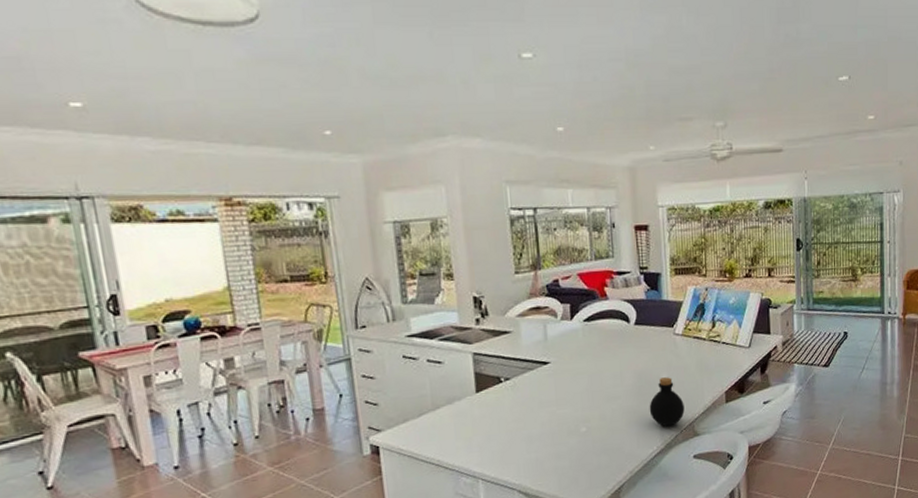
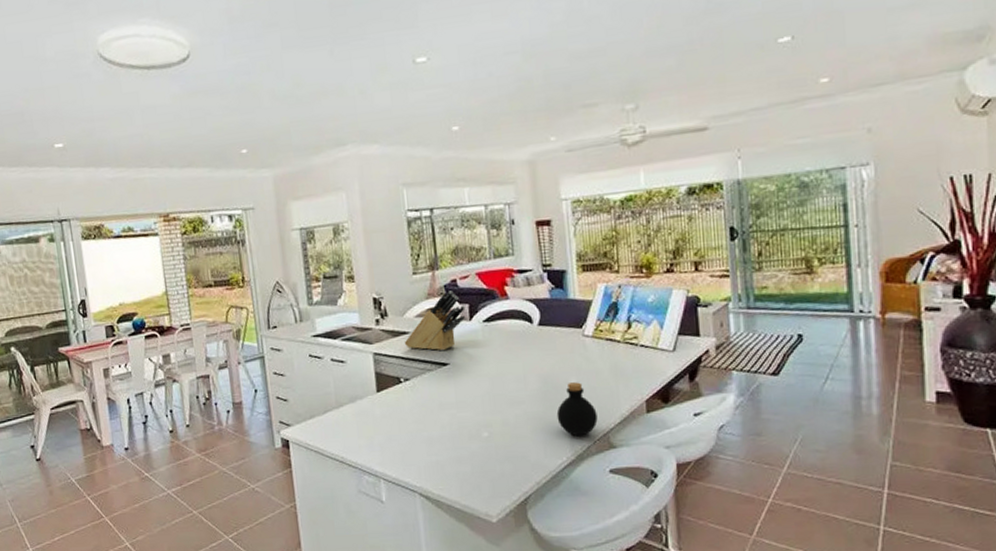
knife block: none [505,290,567,350] -> present [404,290,465,351]

